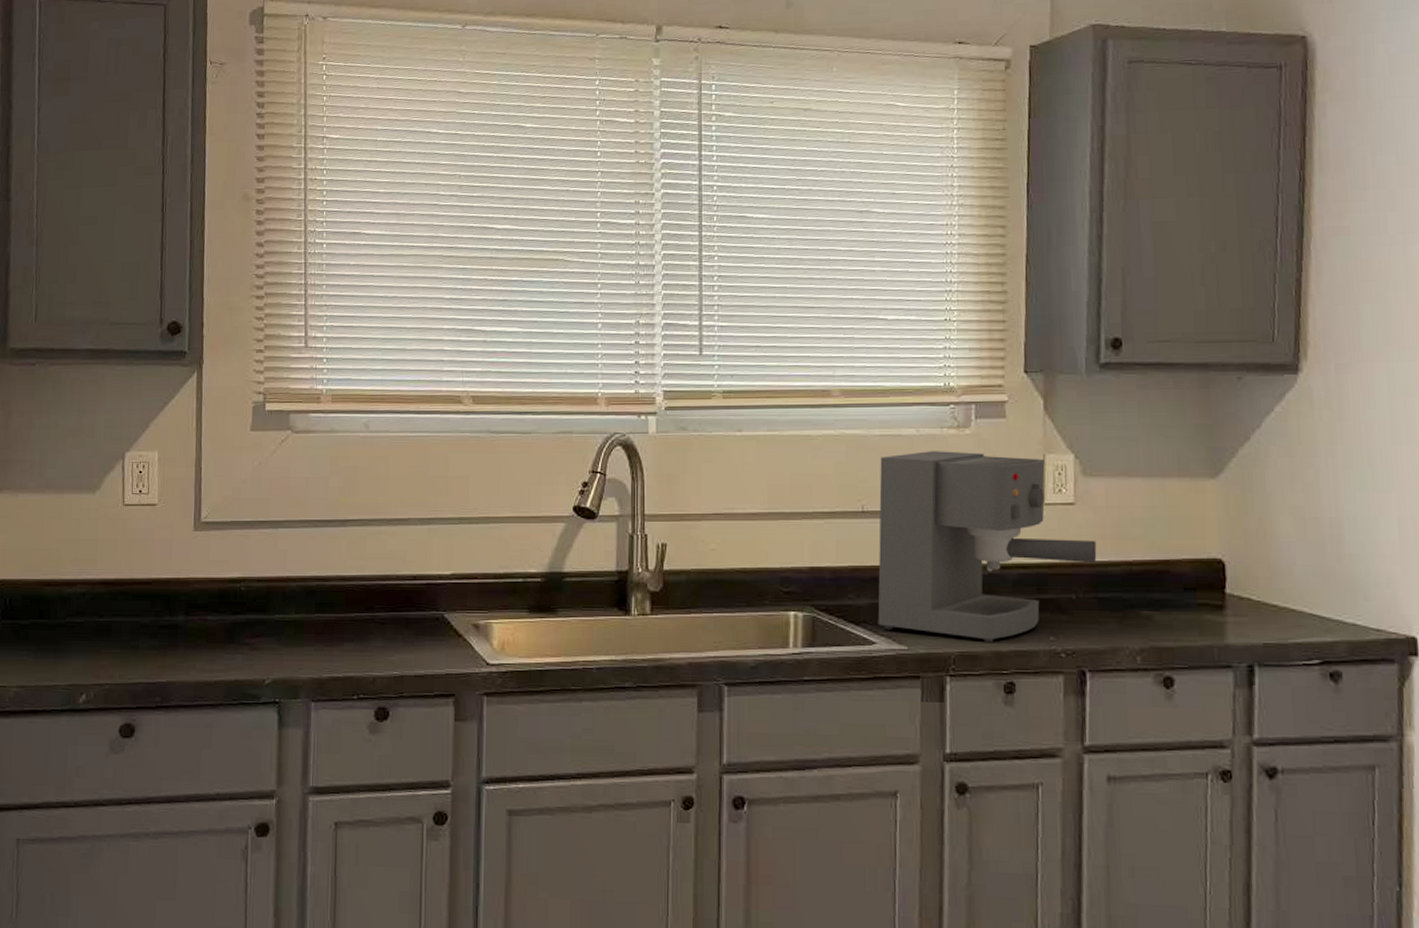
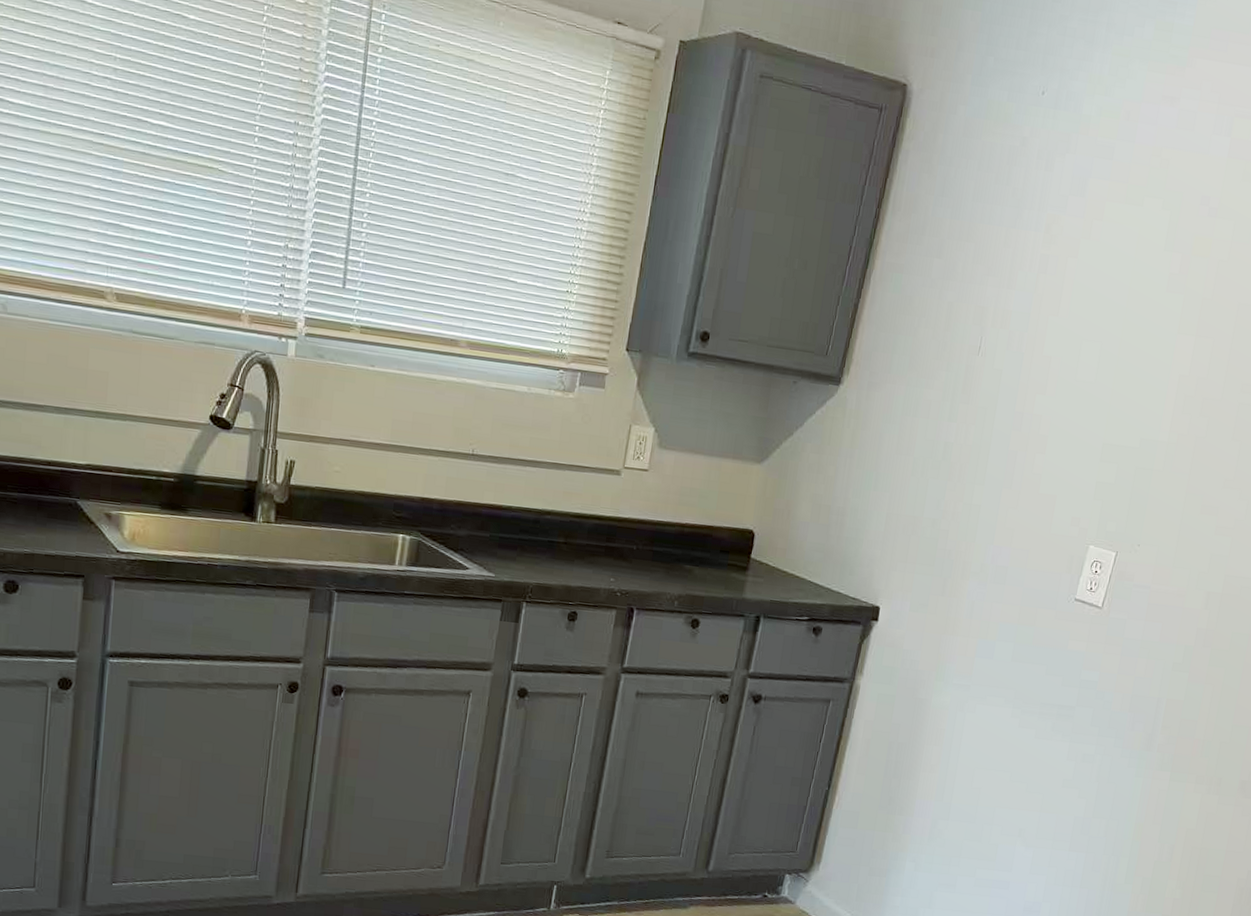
coffee maker: present [877,451,1097,643] -> none [473,407,660,579]

